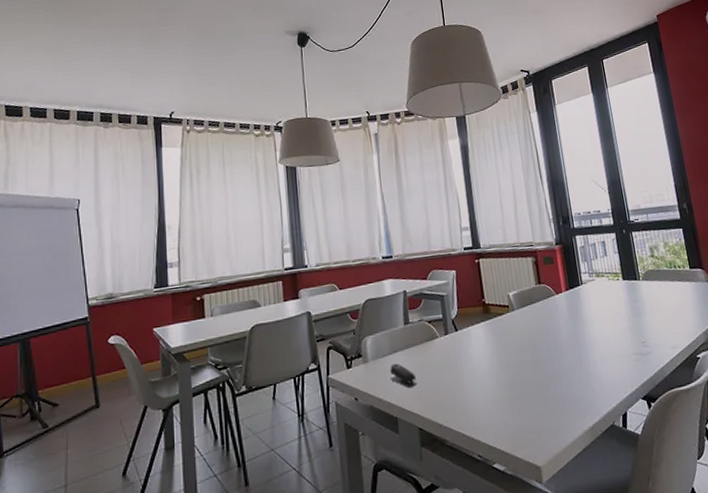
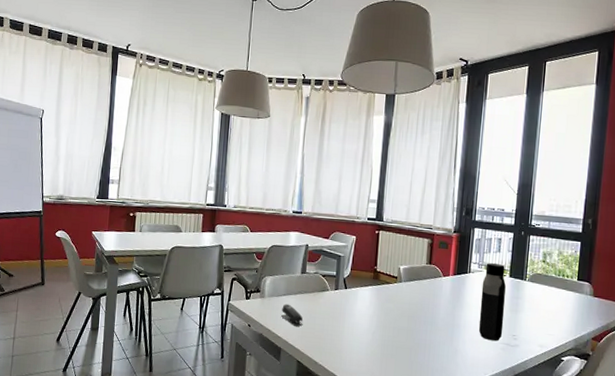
water bottle: none [596,268,632,354] -> present [478,263,506,341]

